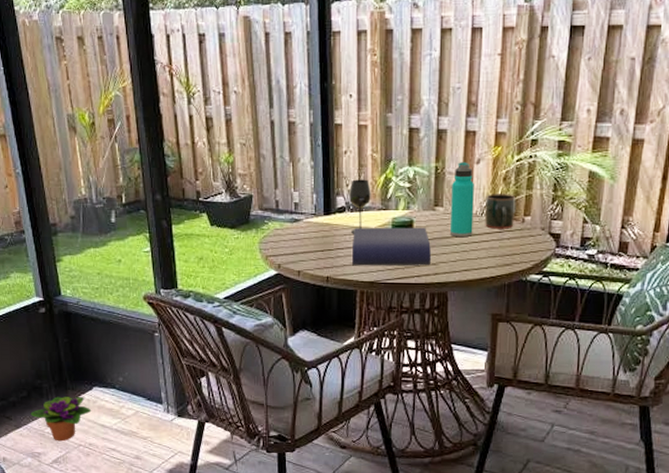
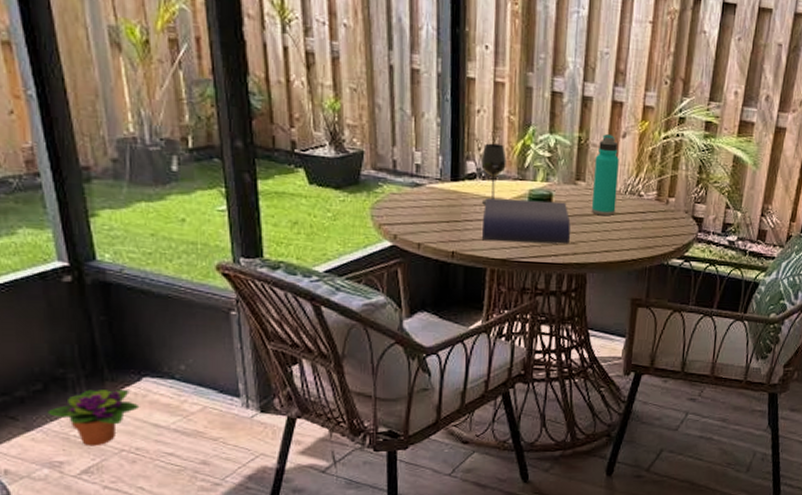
mug: present [484,194,516,229] -> none [628,171,661,210]

